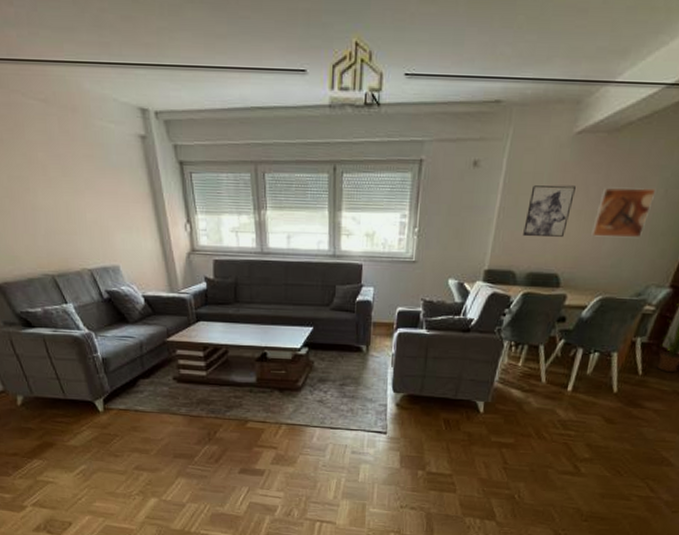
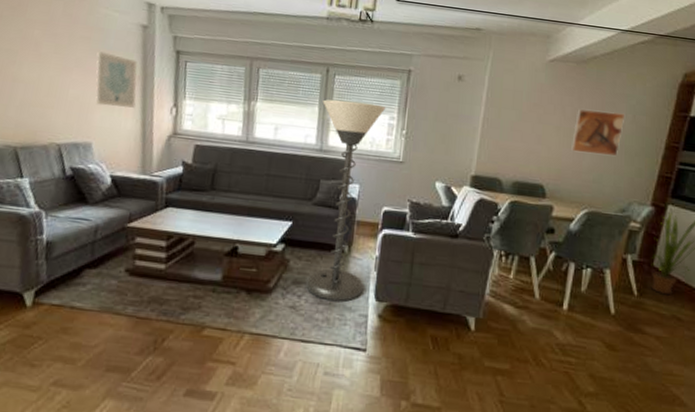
wall art: none [103,170,151,228] -> present [95,51,137,108]
floor lamp: none [329,200,397,394] -> present [305,99,386,301]
wall art: present [523,185,576,237] -> none [507,101,553,150]

